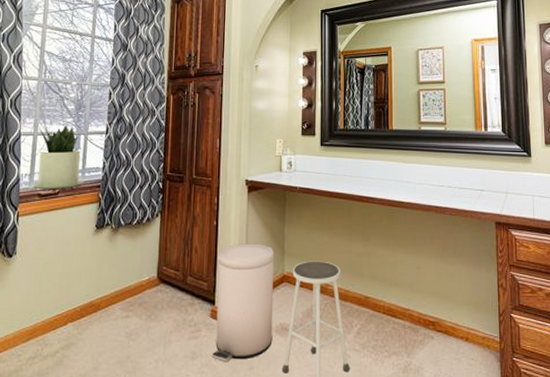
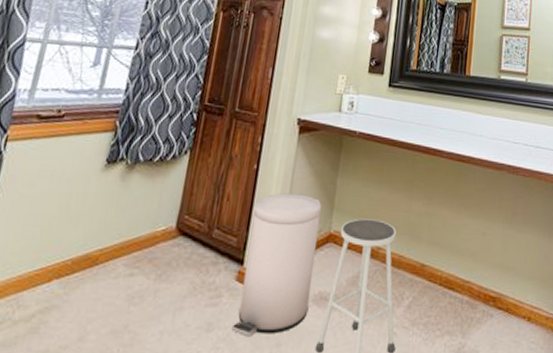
planter: present [32,125,83,190] -> none [31,33,101,112]

